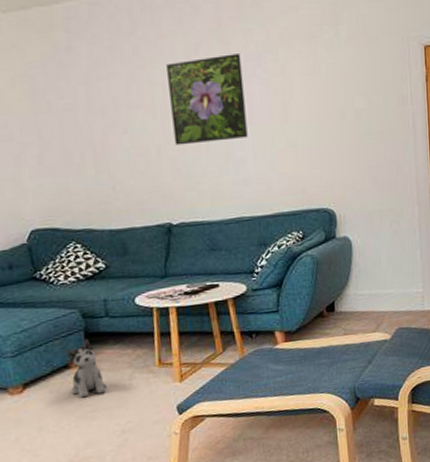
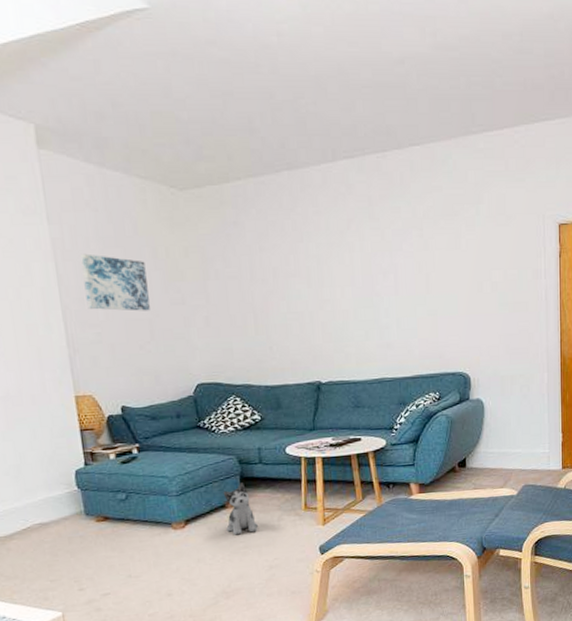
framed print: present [166,54,248,146] -> none [322,229,392,312]

